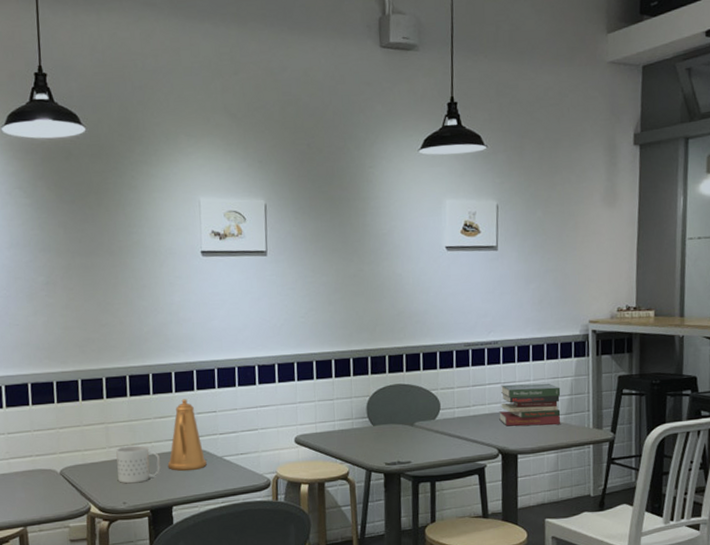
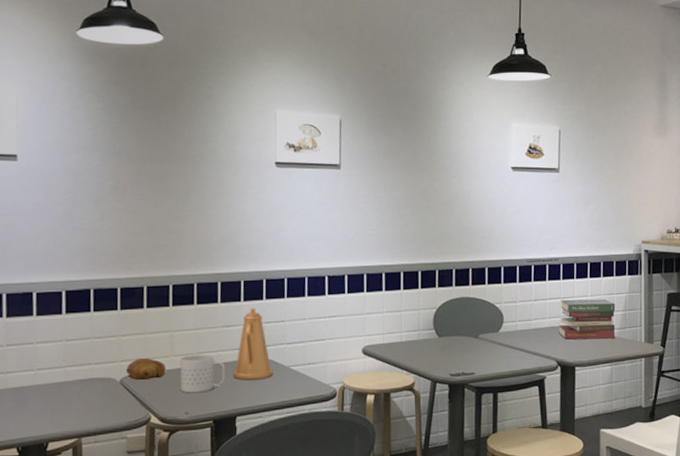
croissant: none [64,449,104,472] -> present [125,357,167,381]

